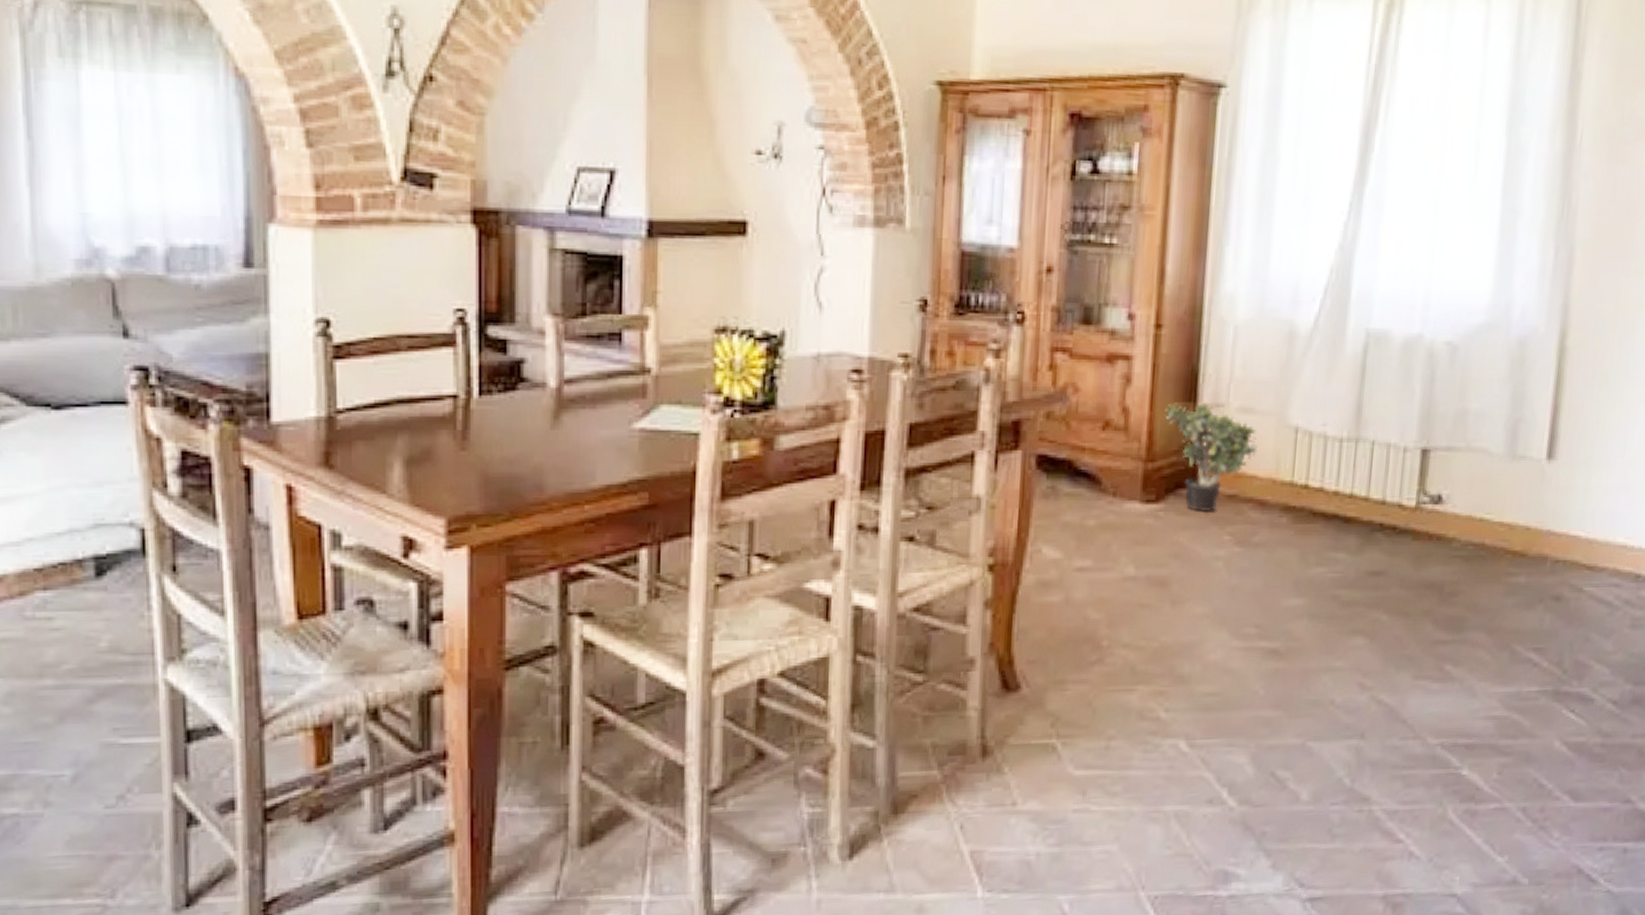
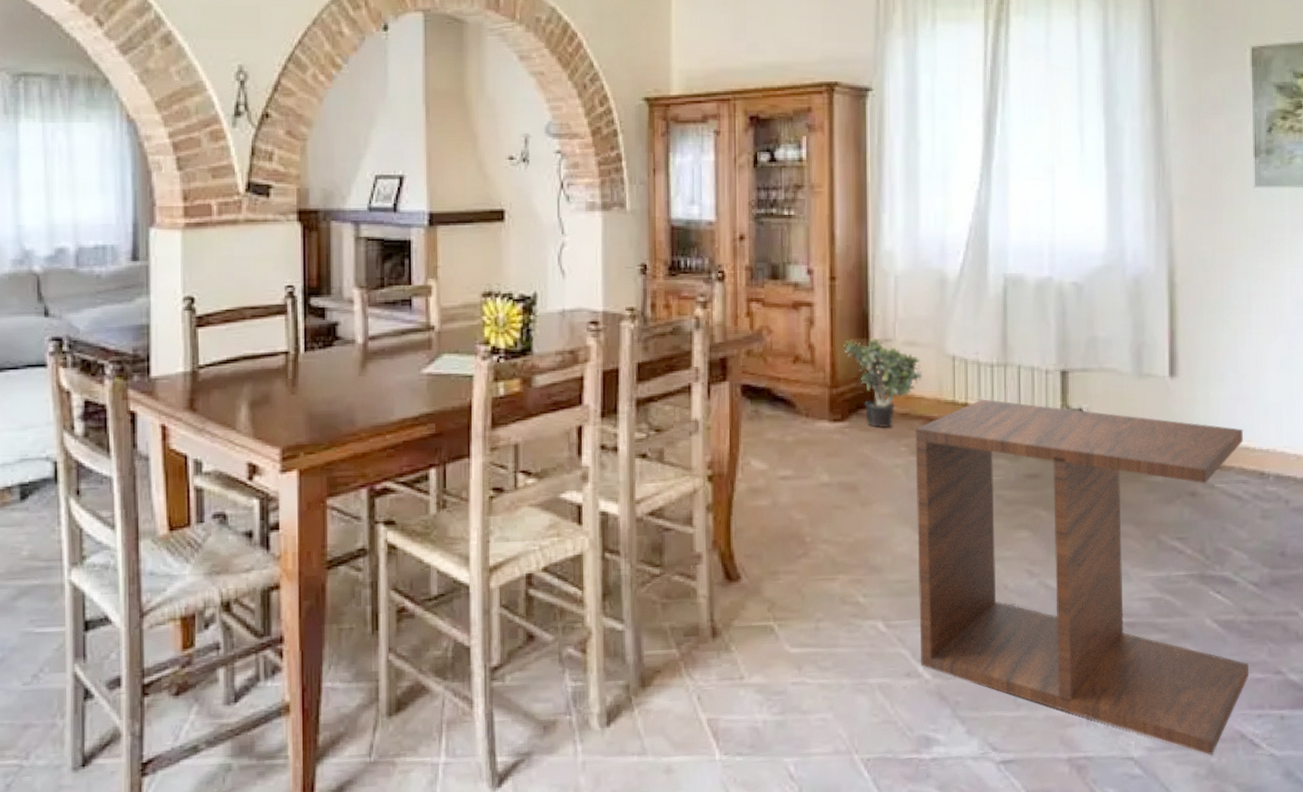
side table: none [1226,480,1624,892] -> present [915,399,1249,756]

